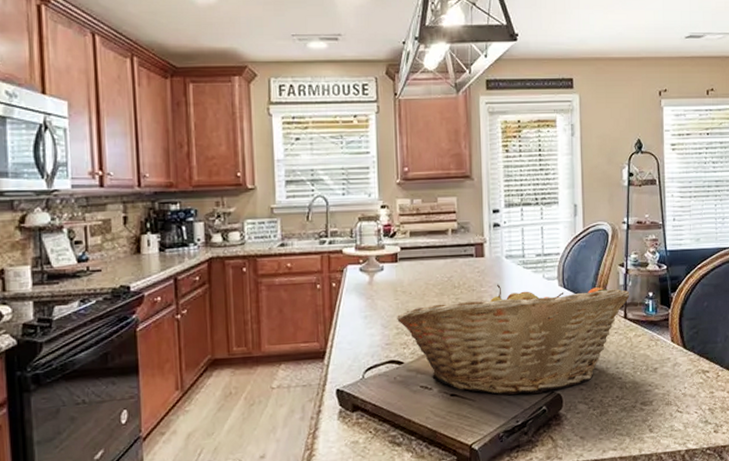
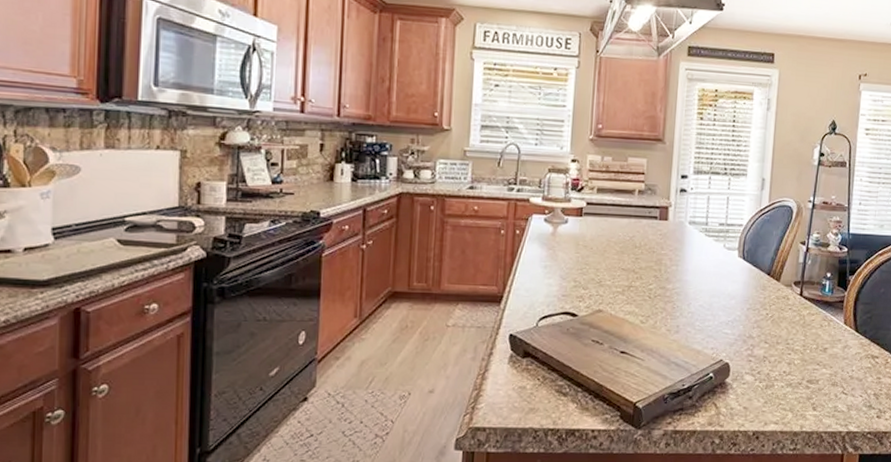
fruit basket: present [397,284,630,395] -> none [576,248,808,361]

